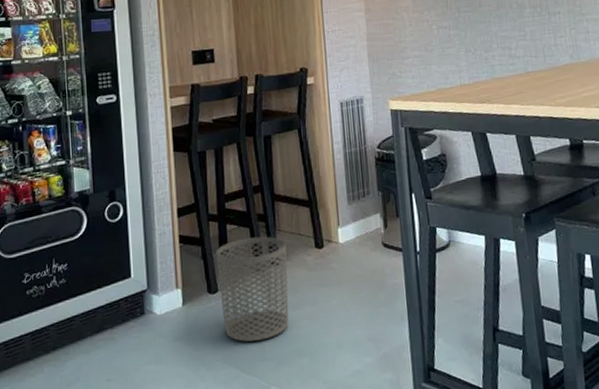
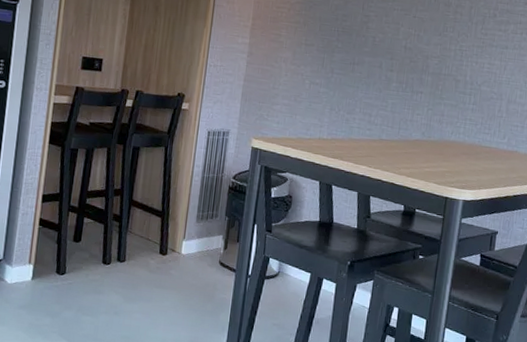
waste bin: present [216,236,289,342] -> none [65,232,134,323]

